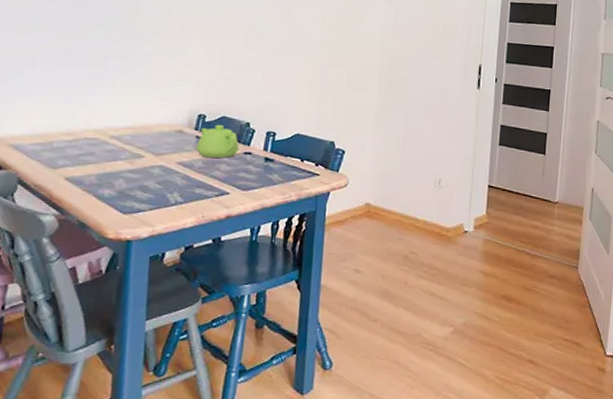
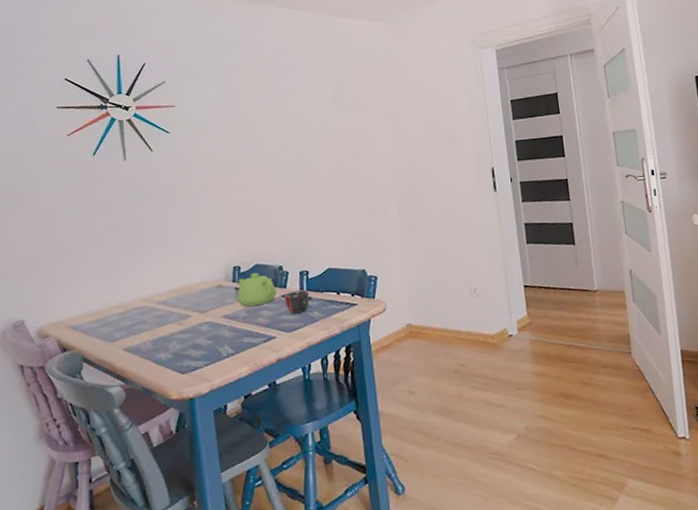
mug: none [245,150,272,174] -> present [284,289,309,314]

